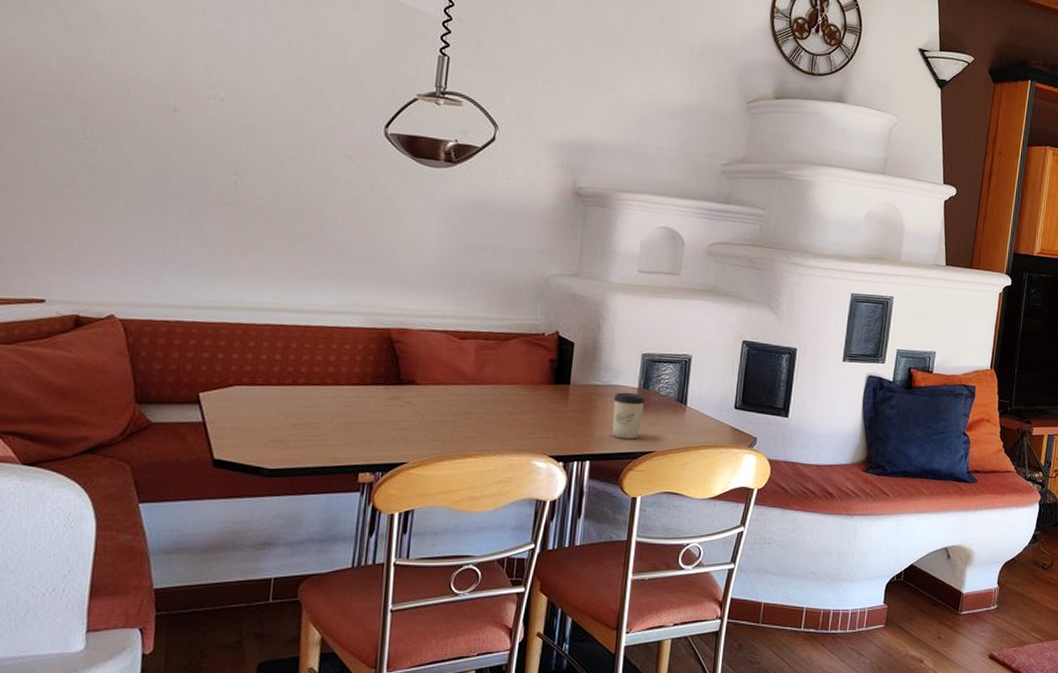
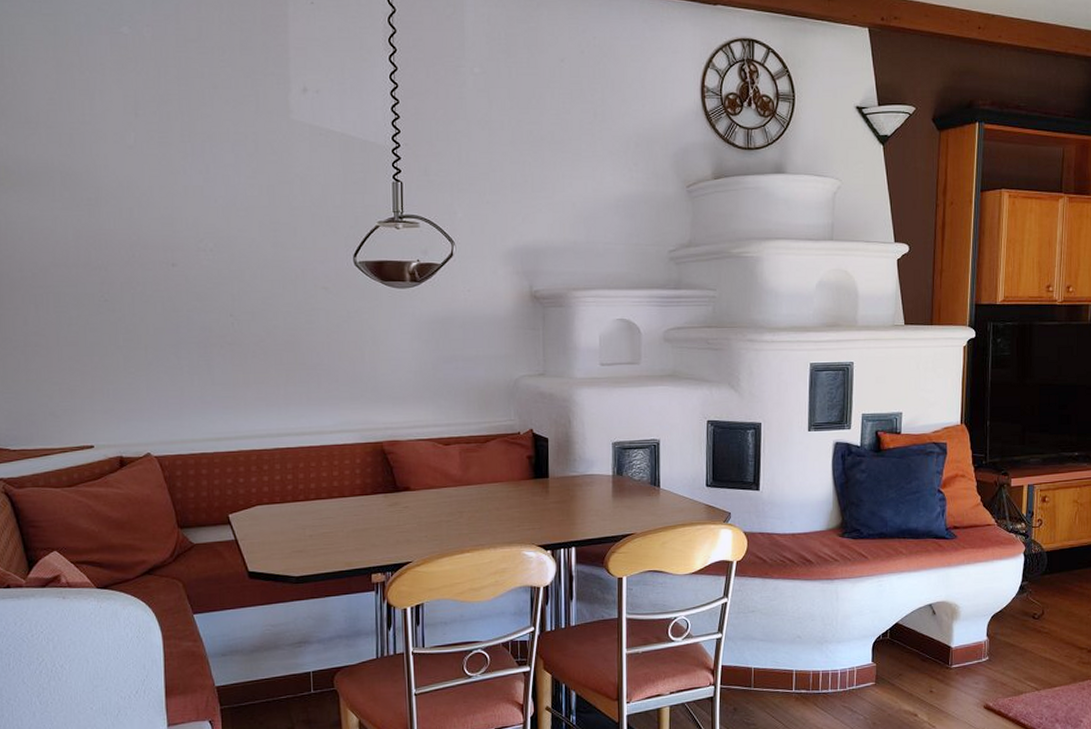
cup: present [612,392,646,440] -> none [590,480,620,524]

